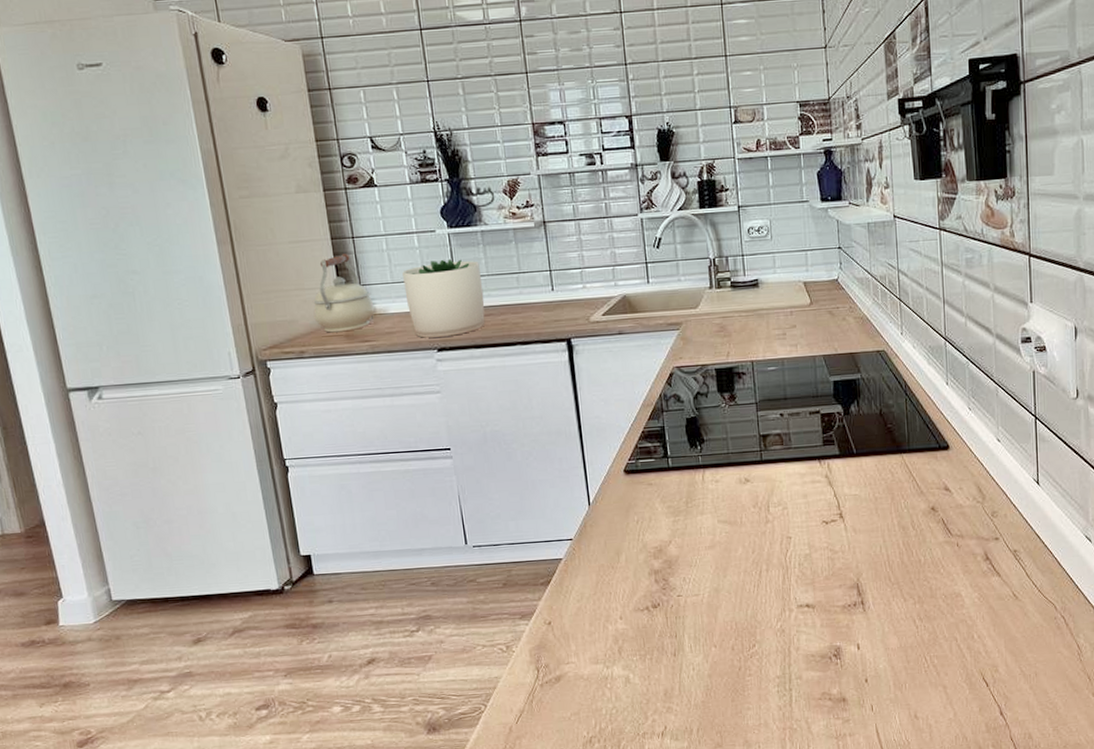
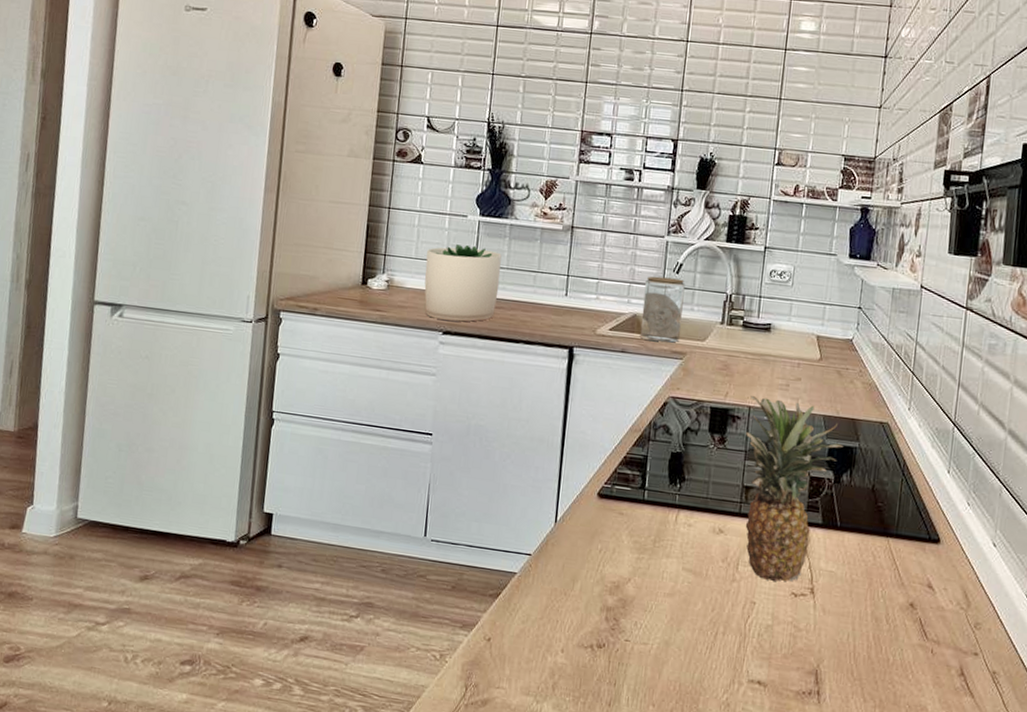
kettle: present [312,254,375,333] -> none [334,222,394,298]
jar: none [628,253,673,319] -> present [639,276,685,343]
fruit: none [751,348,846,515] -> present [745,396,843,582]

